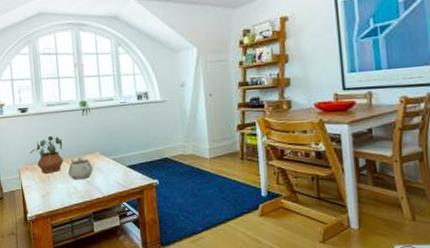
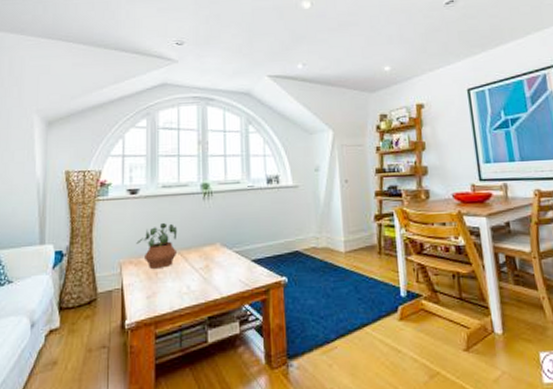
teapot: present [68,158,93,180] -> none [181,250,211,277]

